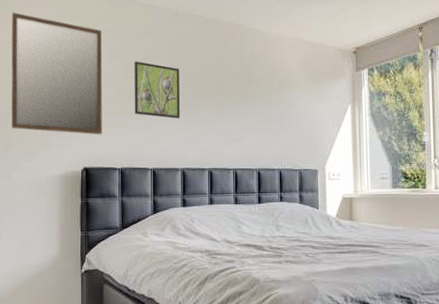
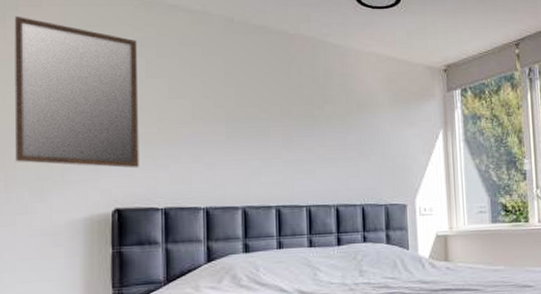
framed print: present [134,61,181,119] -> none [180,78,240,148]

